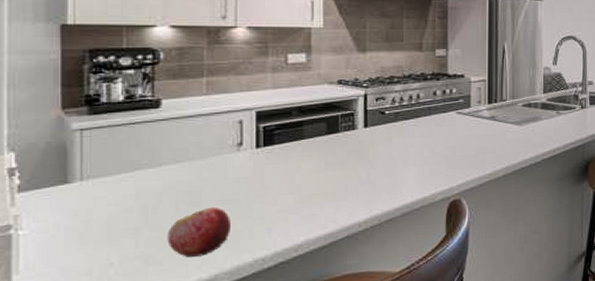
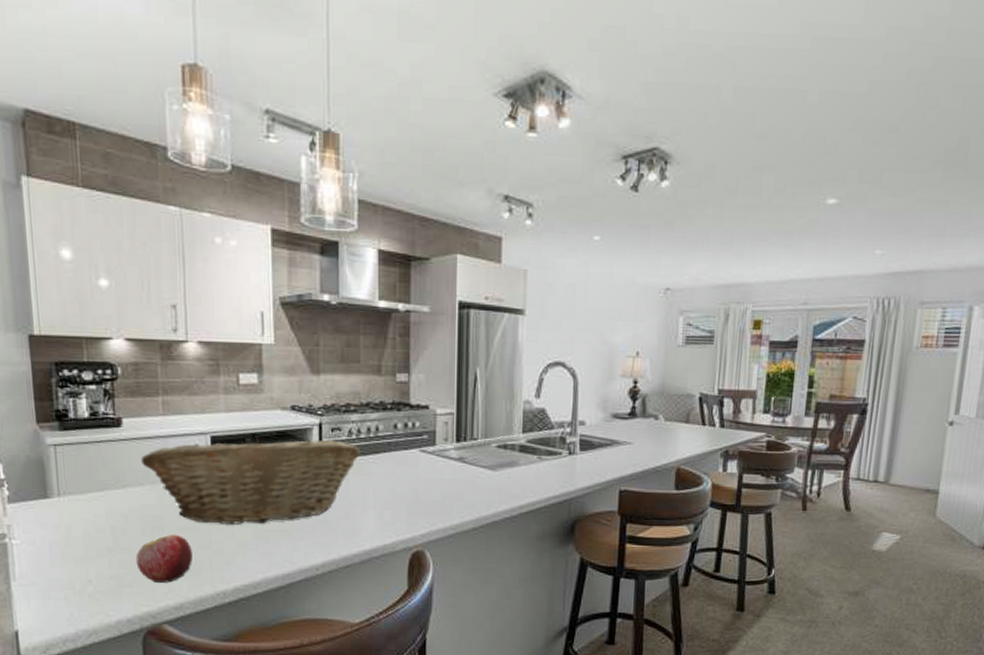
fruit basket: none [179,108,403,194] -> present [140,437,361,524]

